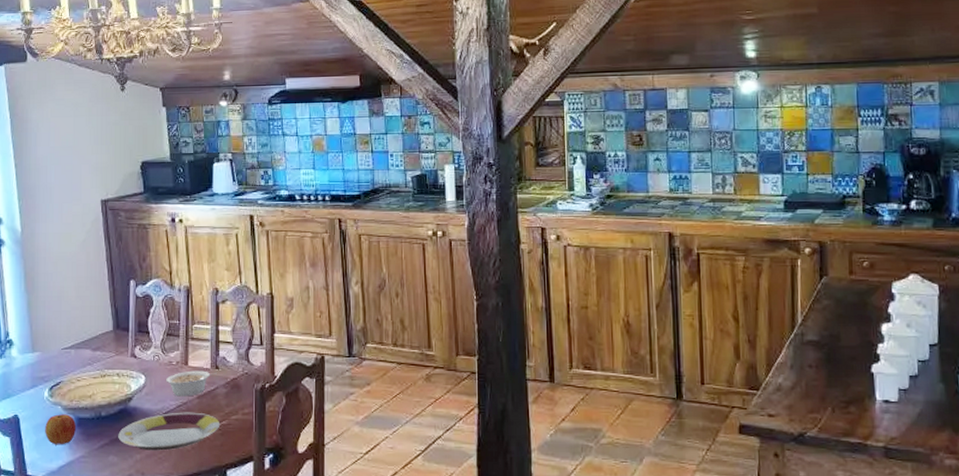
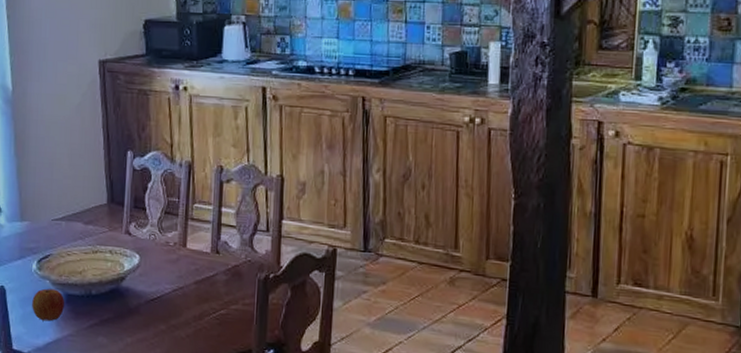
plate: present [118,412,221,451] -> none [108,296,219,337]
legume: present [166,370,217,397] -> none [162,253,217,281]

